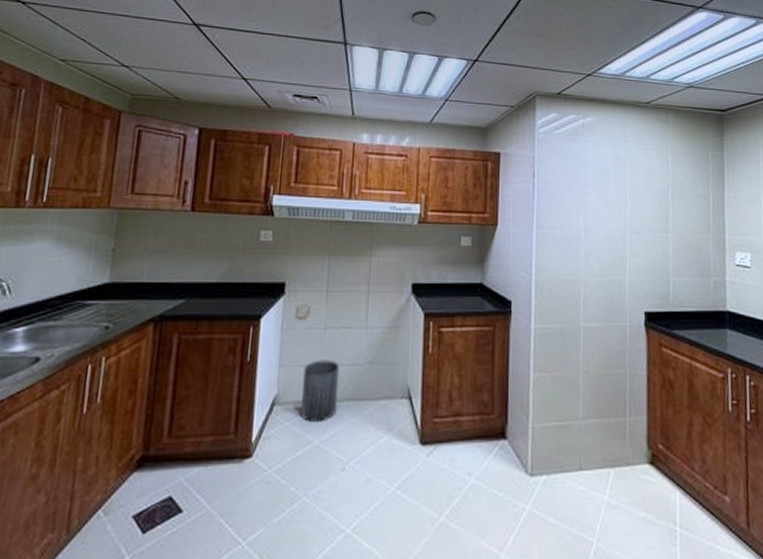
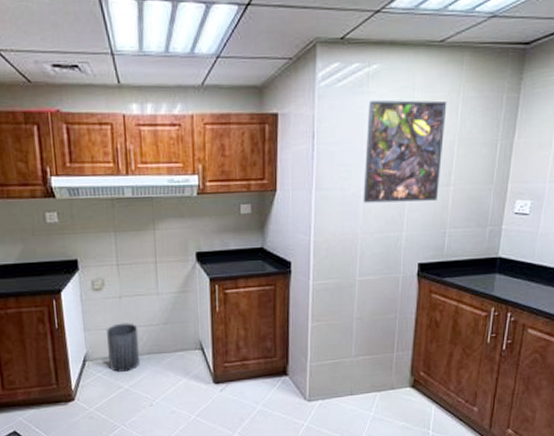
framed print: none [583,147,658,246] -> present [363,99,447,203]

